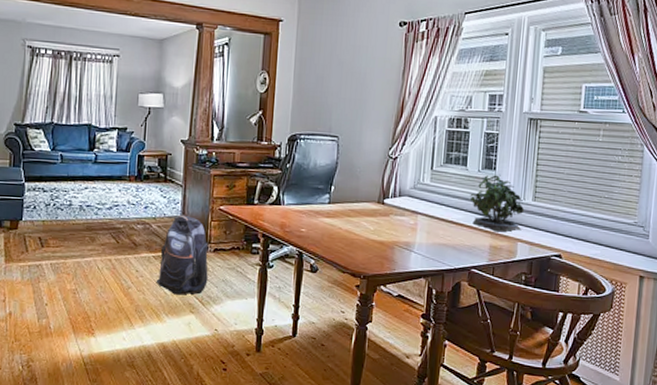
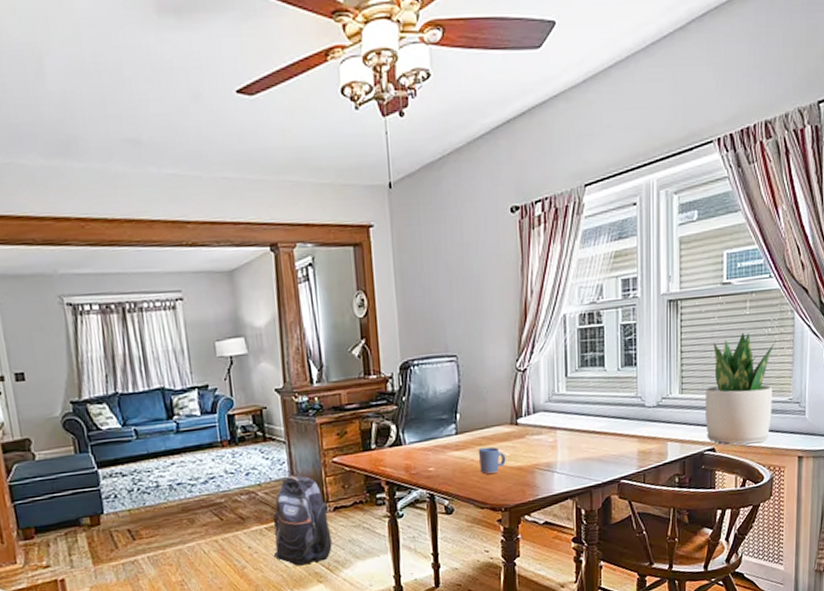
mug: none [346,219,370,244] -> present [478,446,506,475]
potted plant: present [470,174,525,233] -> none [611,369,672,435]
planter: none [554,156,626,258] -> present [706,332,777,445]

